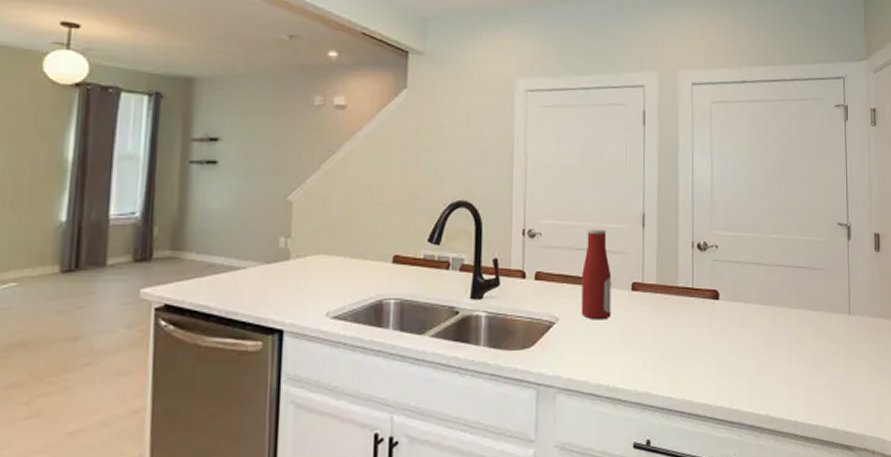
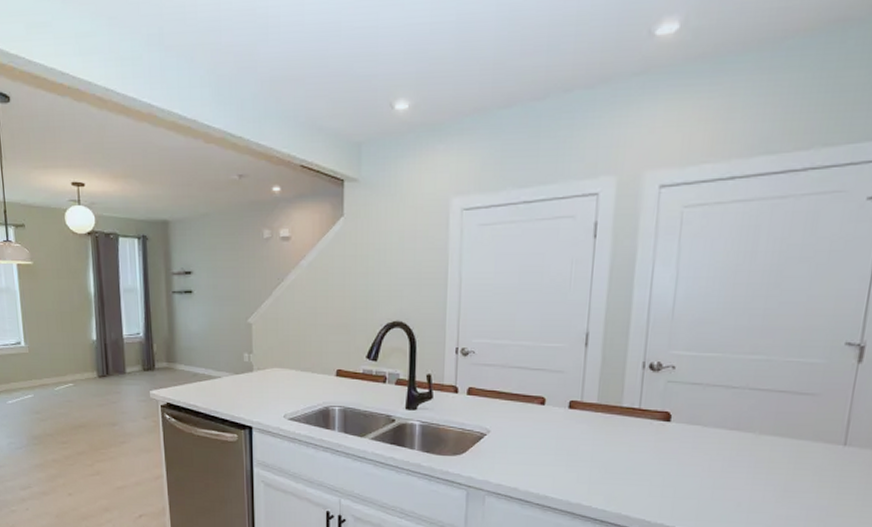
bottle: present [581,228,612,320] -> none [513,347,547,435]

